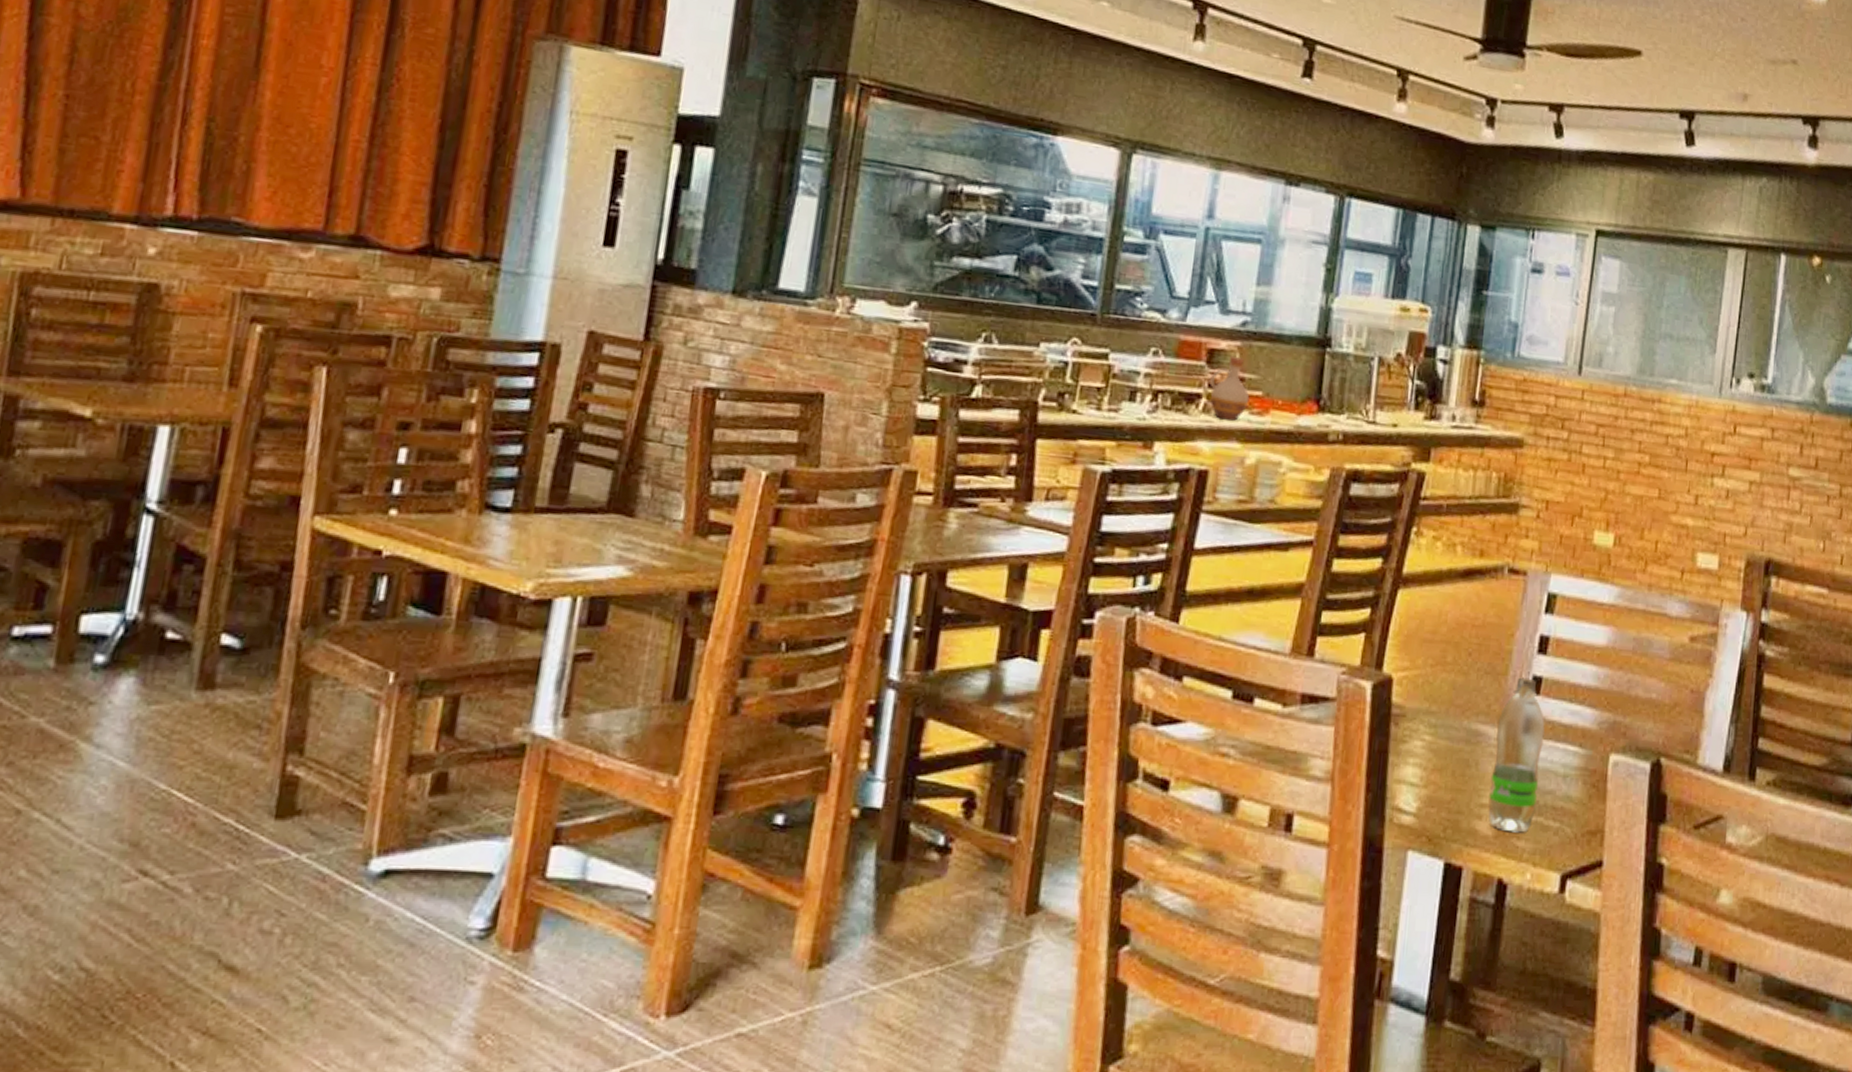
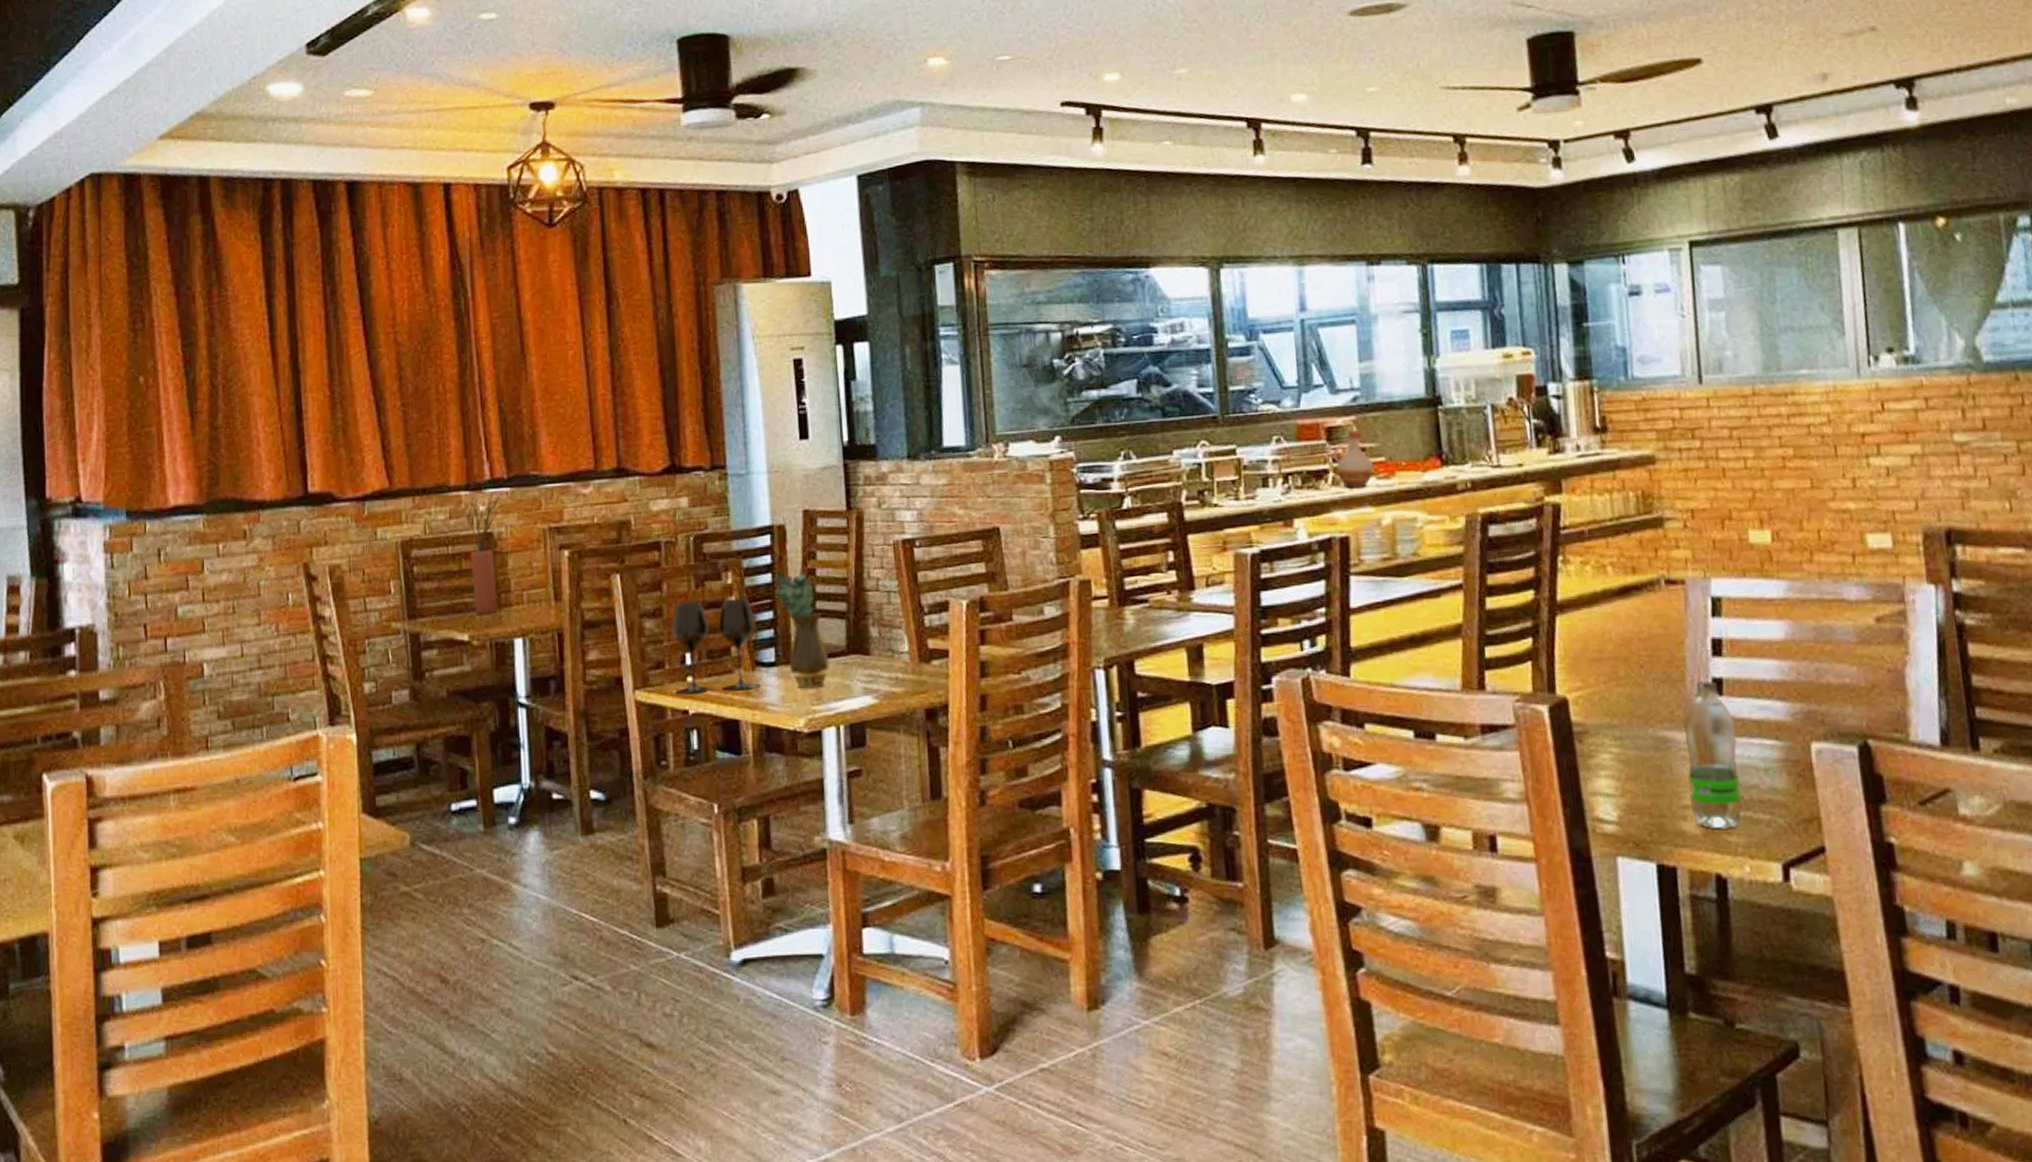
vase: none [109,233,179,389] -> present [464,492,500,616]
wine glass: none [369,415,497,538] -> present [672,597,761,695]
vase: none [528,396,583,548] -> present [775,569,830,689]

